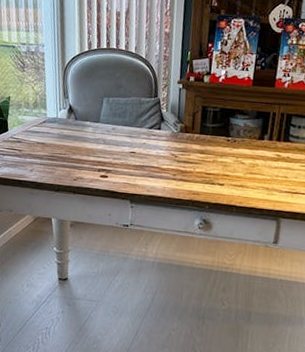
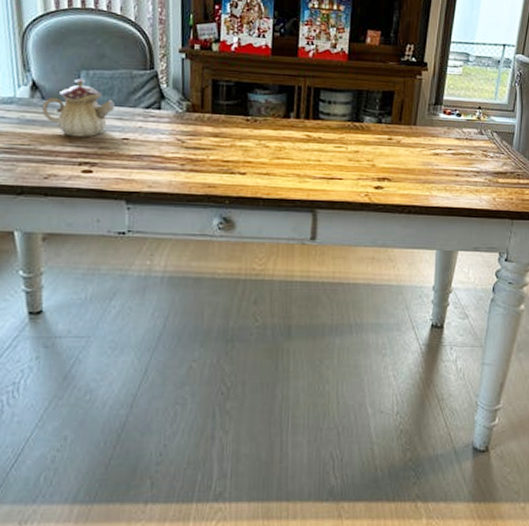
teapot: none [74,104,127,150] -> present [41,78,116,138]

